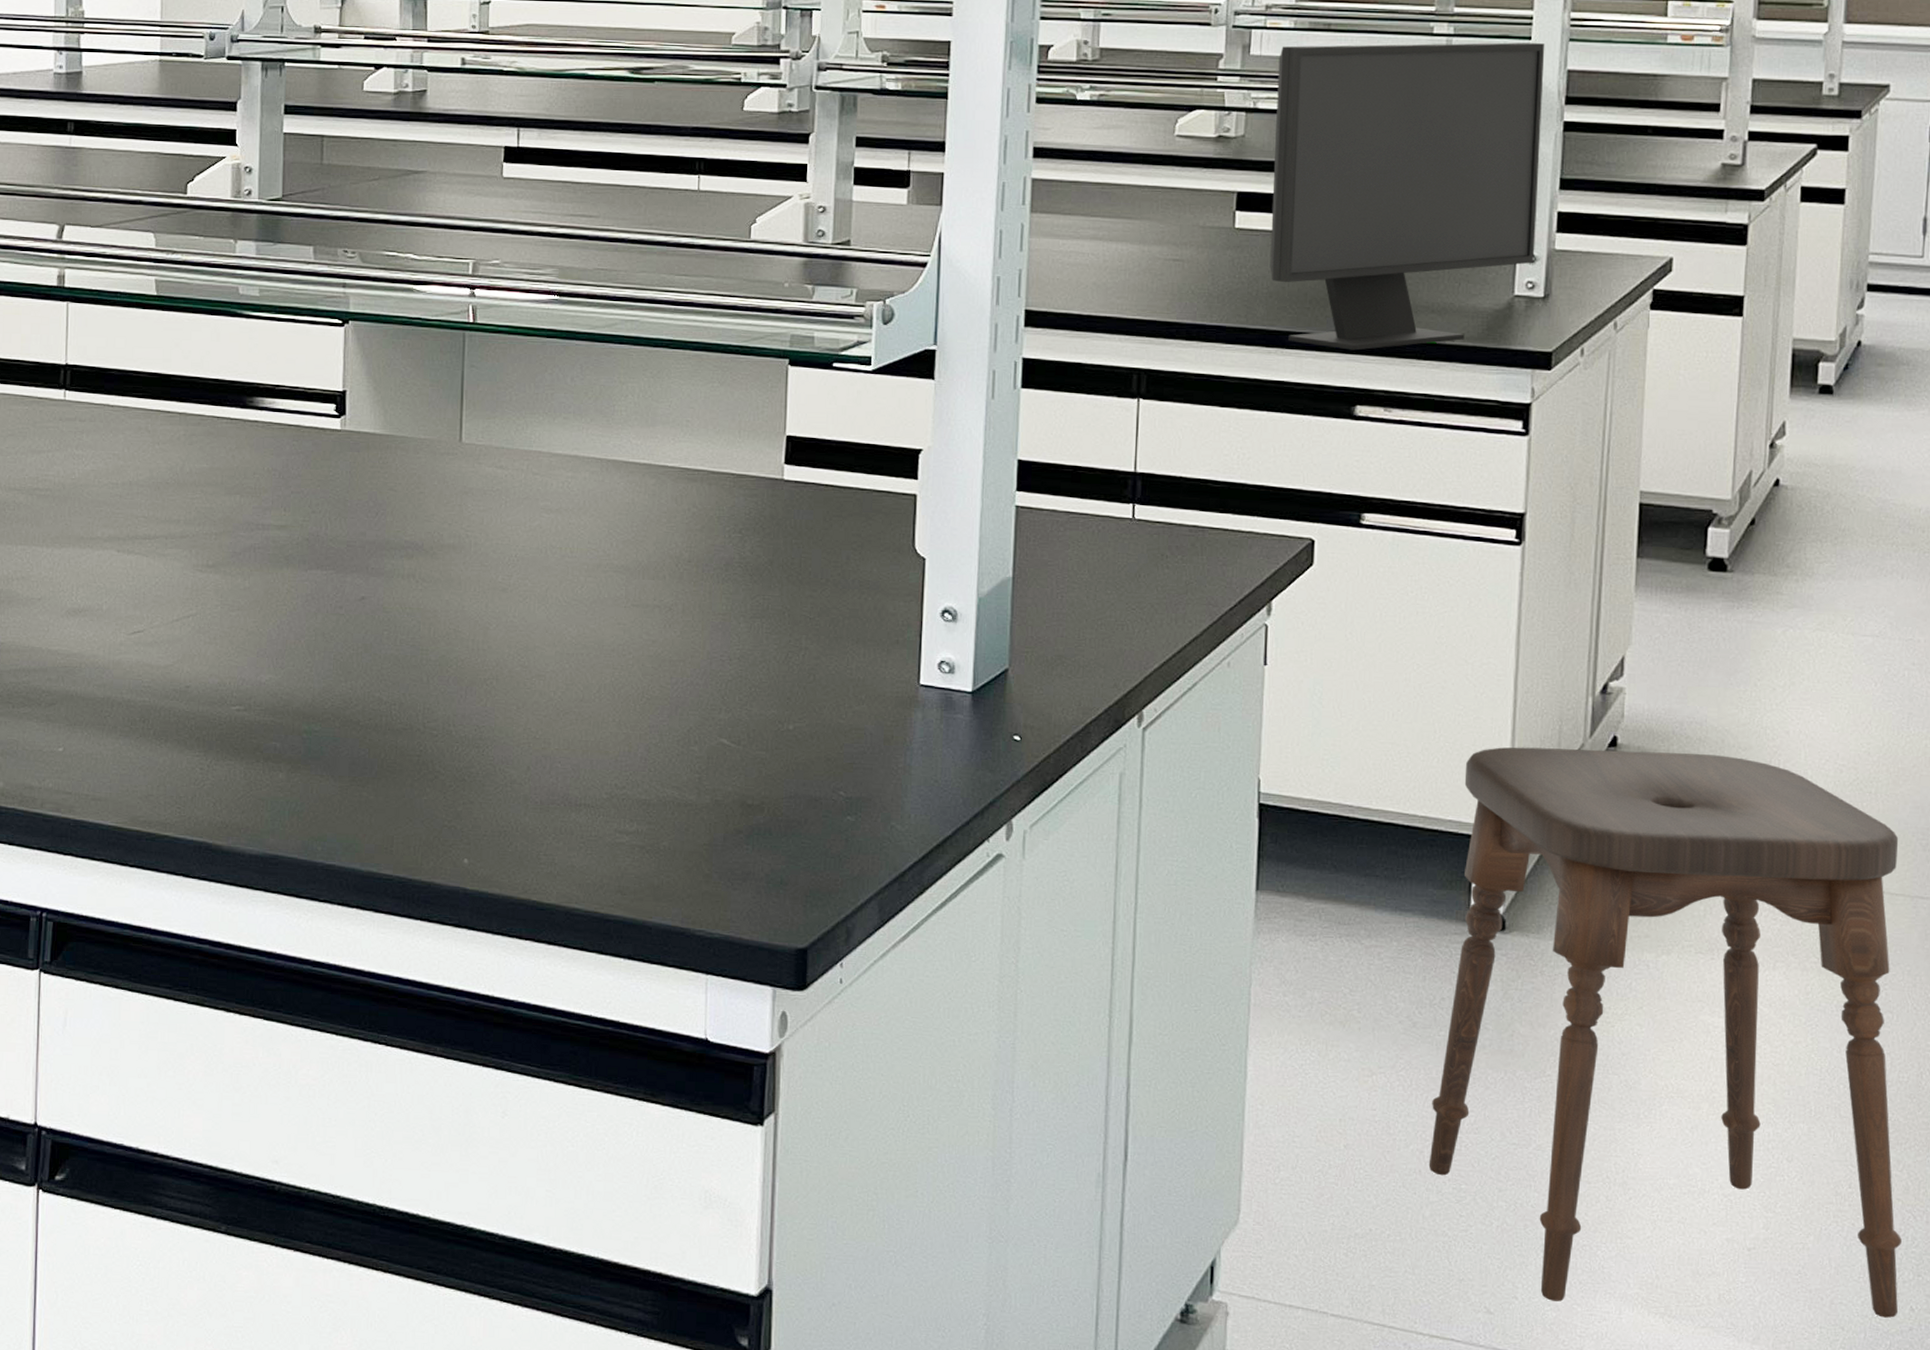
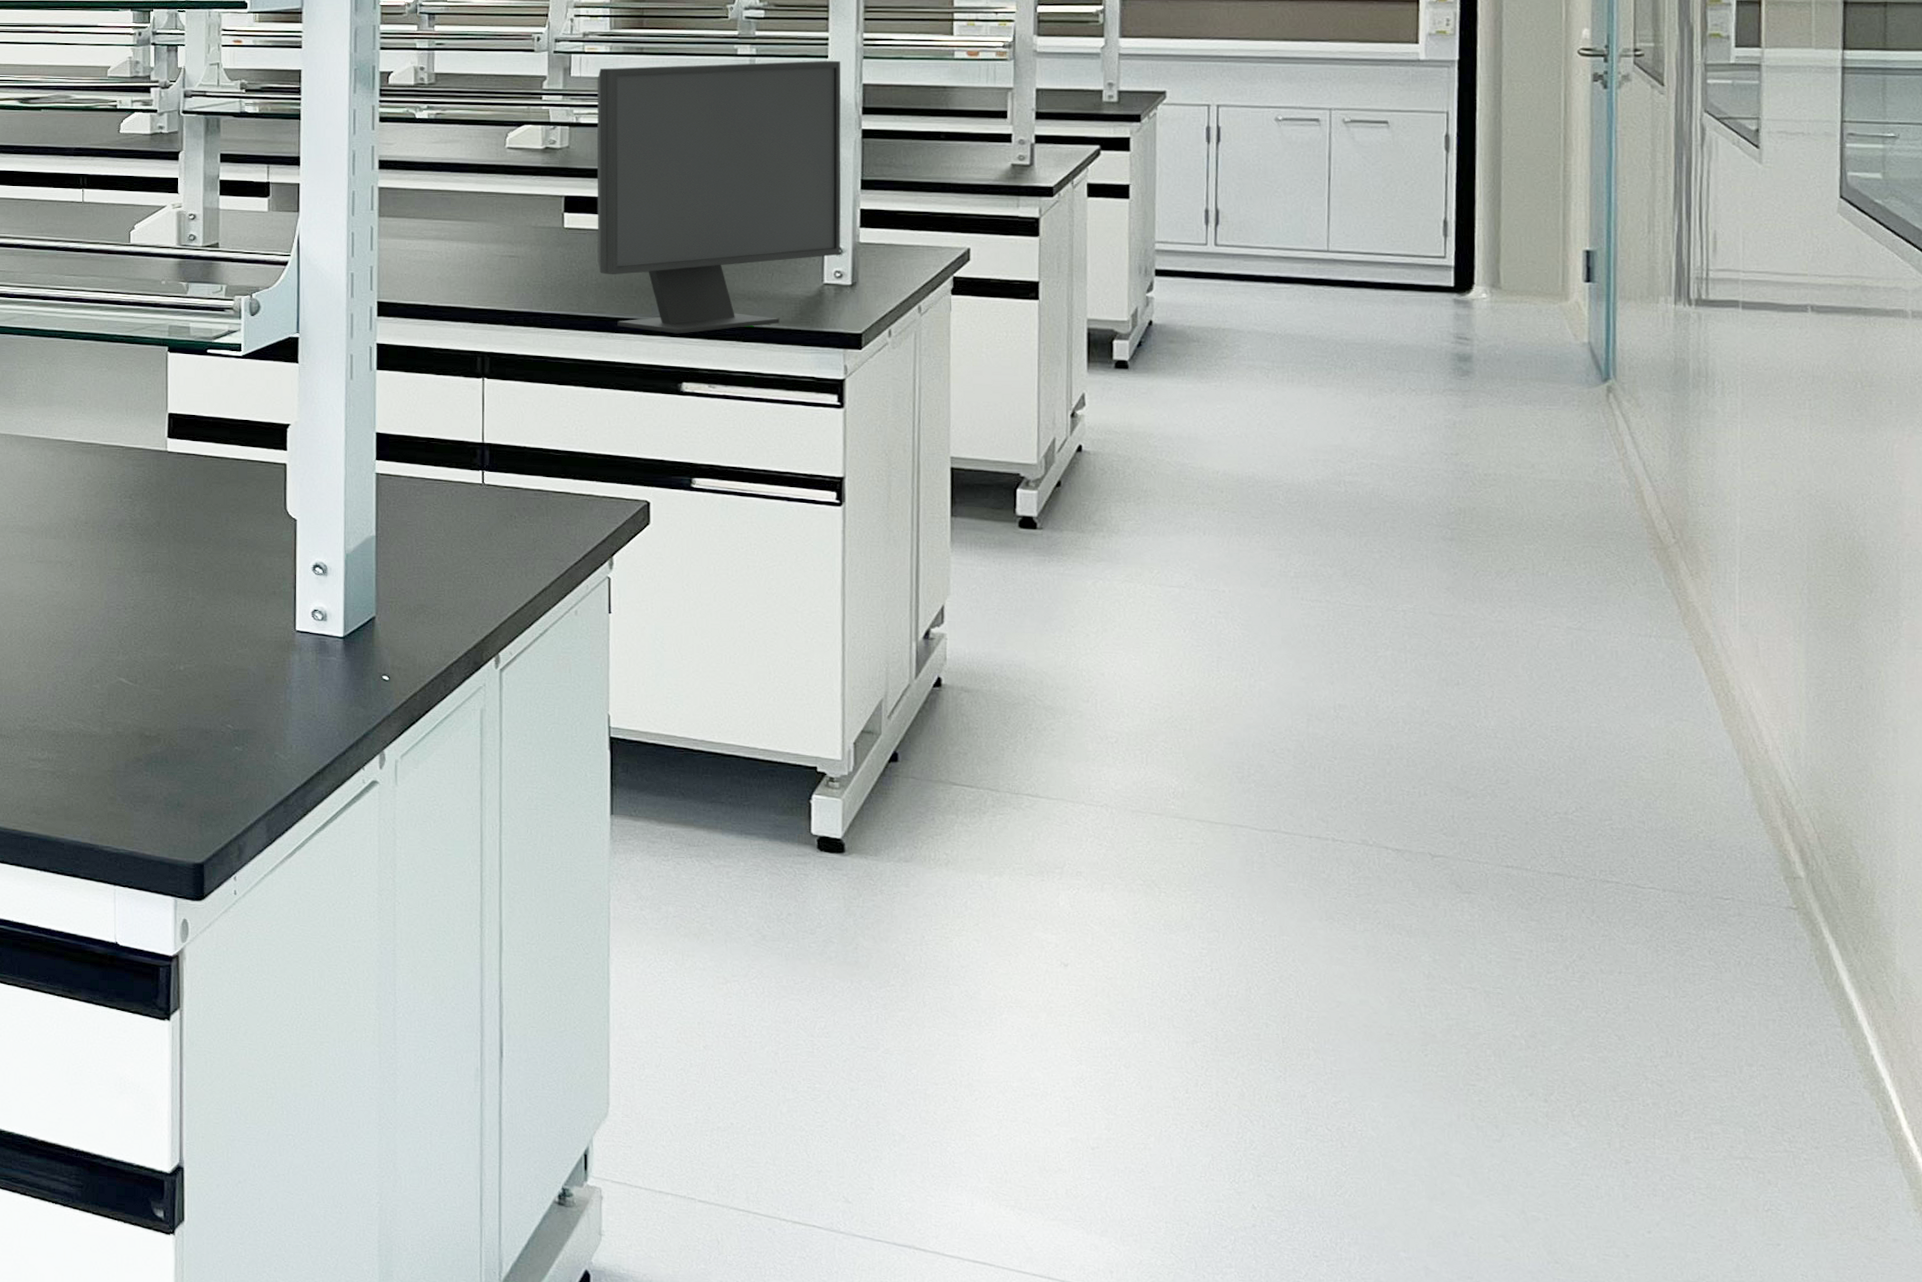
stool: present [1428,747,1902,1318] -> none [783,687,1240,1215]

